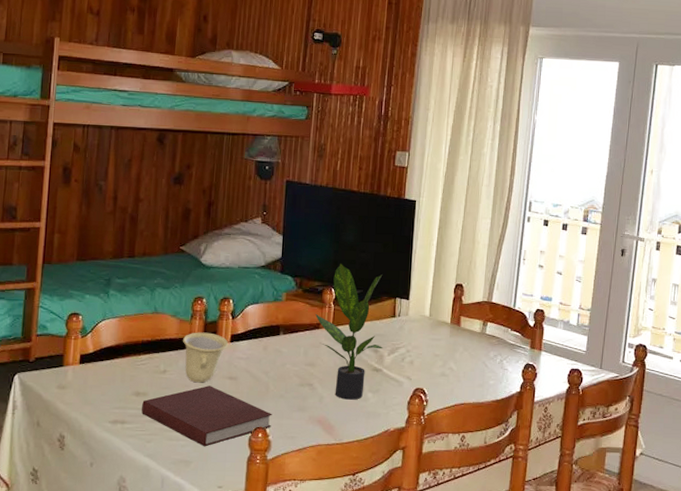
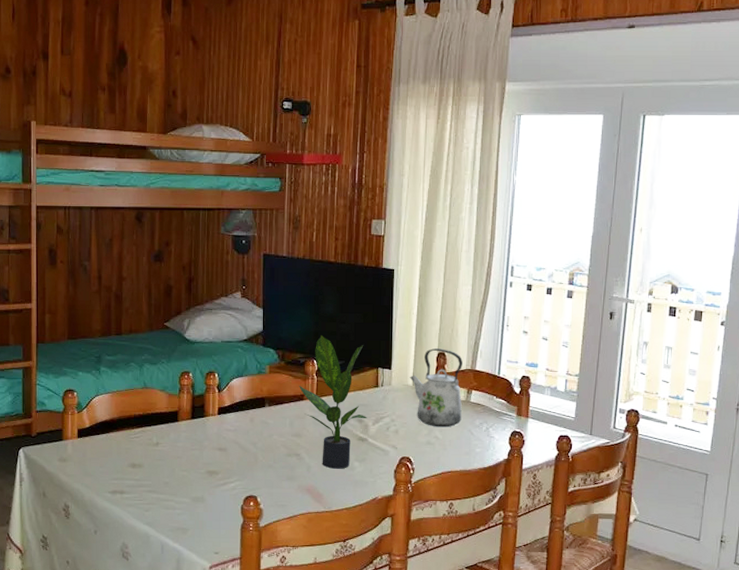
notebook: present [142,386,272,447] -> none [138,457,262,515]
cup: present [182,332,229,383] -> none [172,405,217,455]
kettle: none [427,280,480,359] -> present [409,348,463,428]

